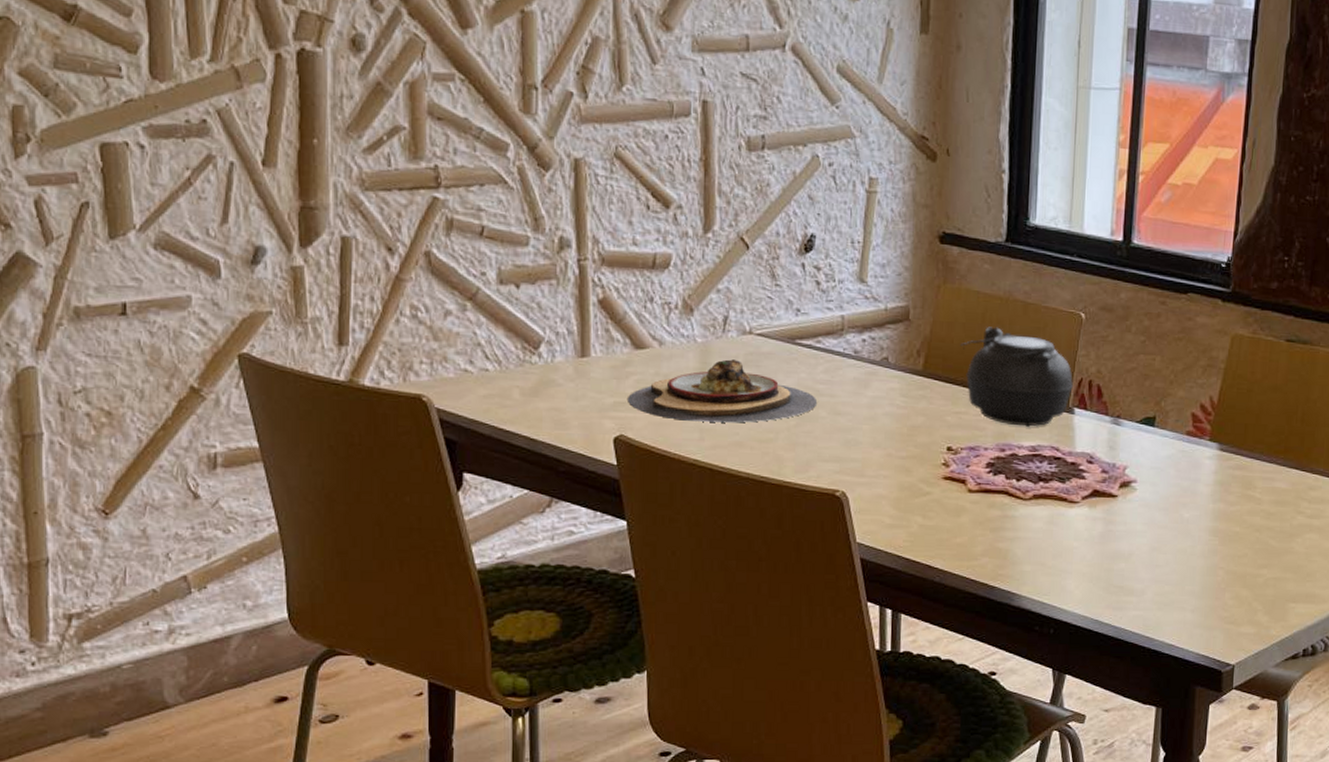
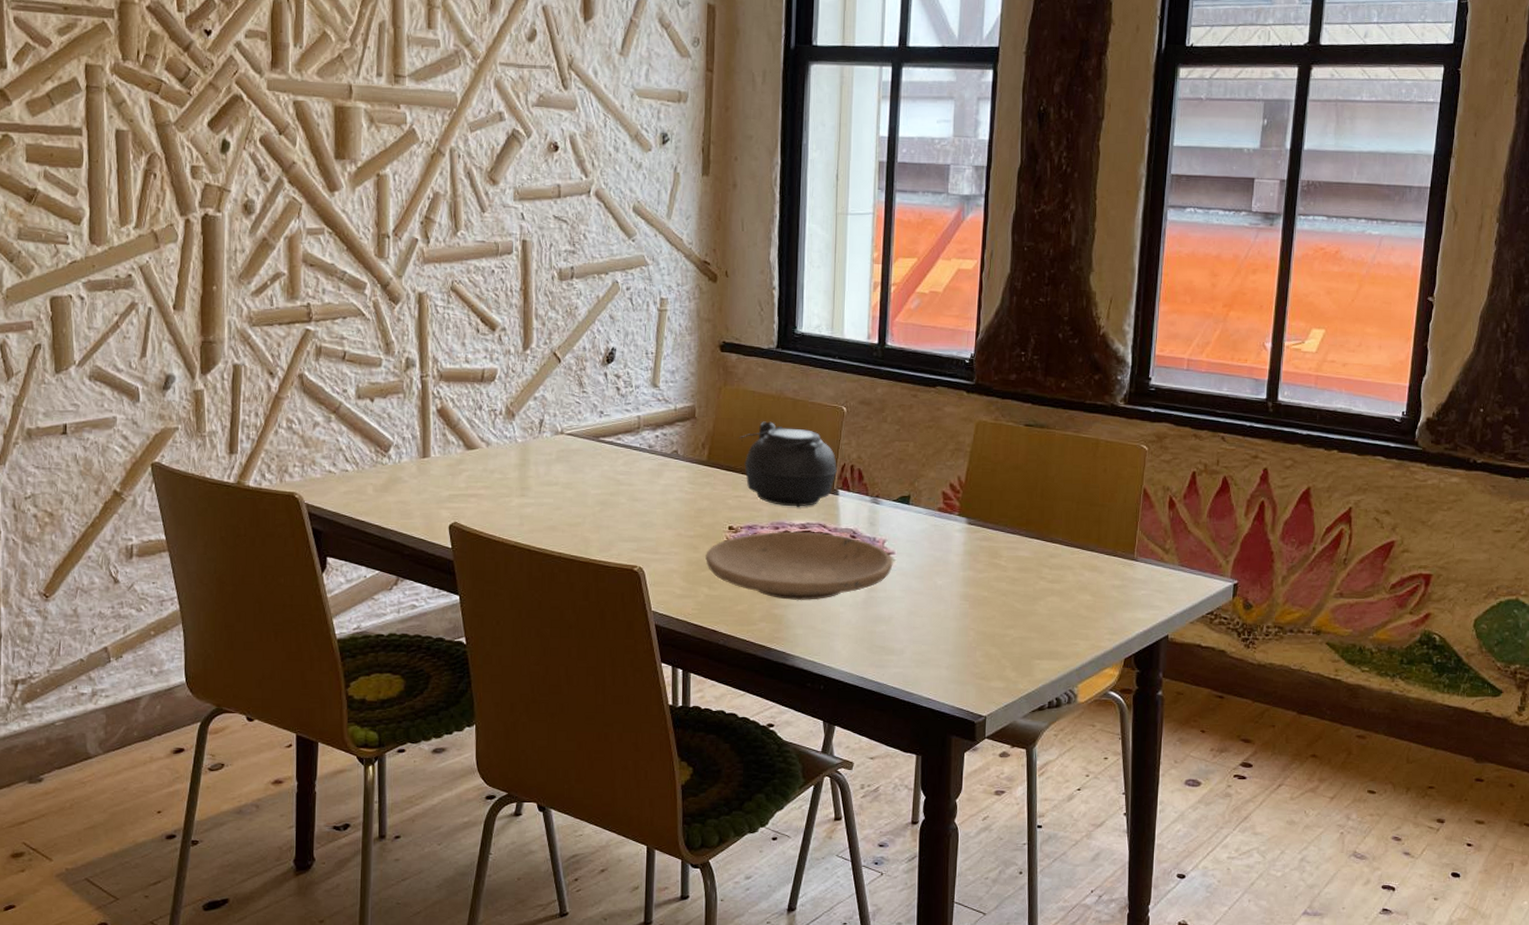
plate: present [628,359,818,423] -> none [461,456,618,510]
plate: none [920,454,1135,534] -> present [706,531,893,601]

